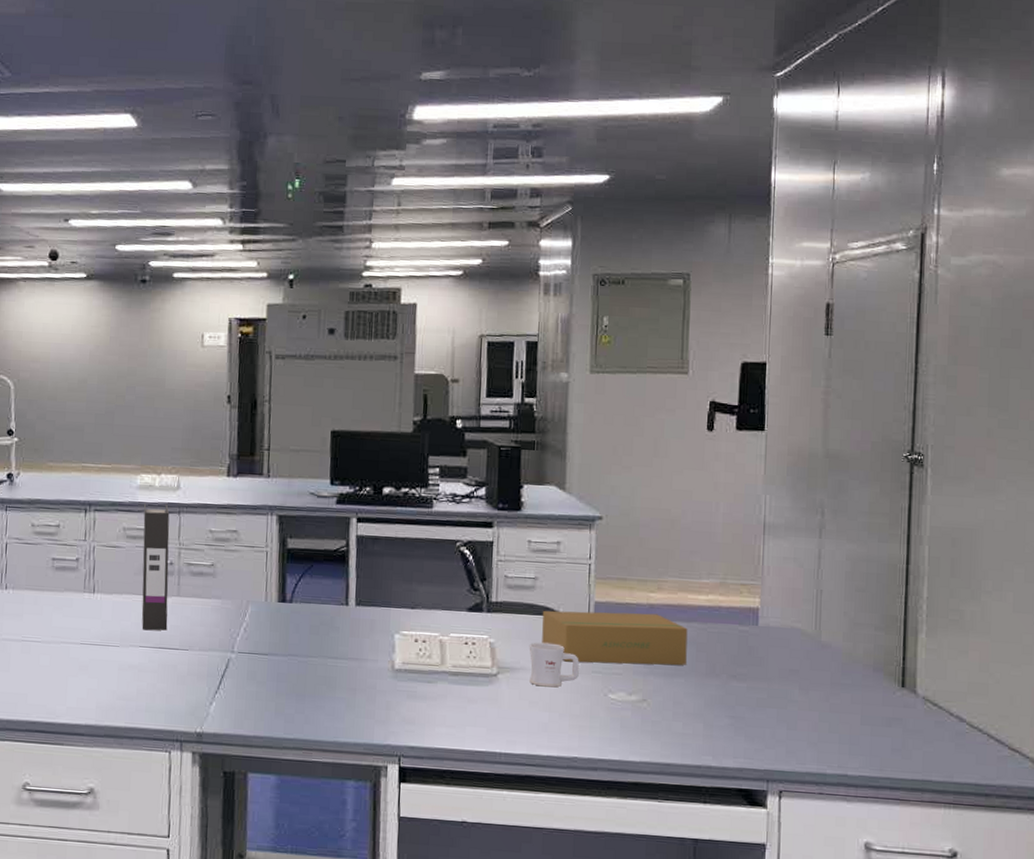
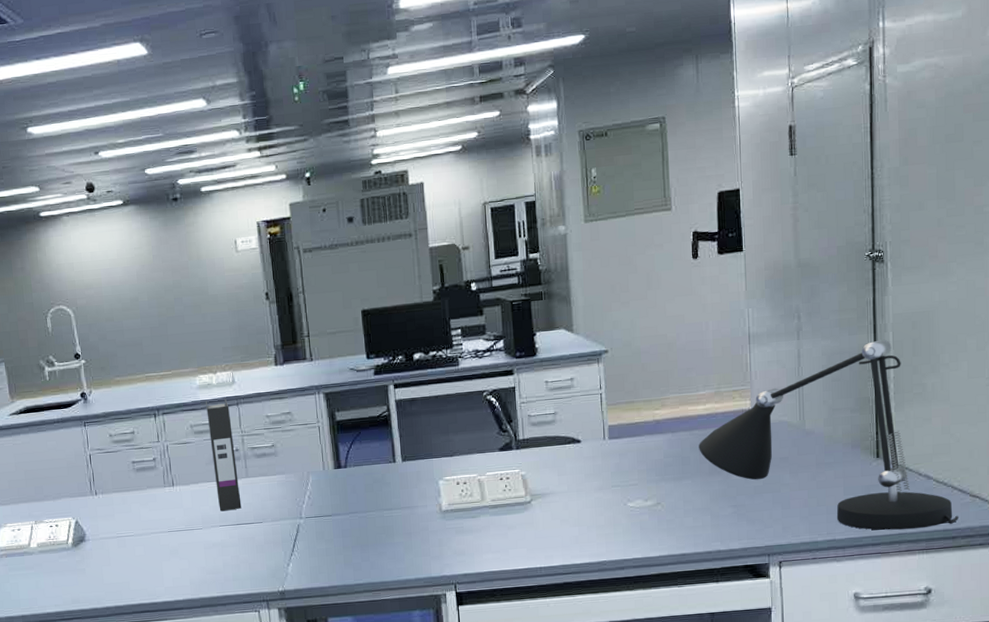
mug: present [529,642,579,688] -> none [555,467,601,506]
box: present [542,610,688,665] -> none [564,428,692,482]
desk lamp: none [696,552,994,779] -> present [699,339,959,531]

